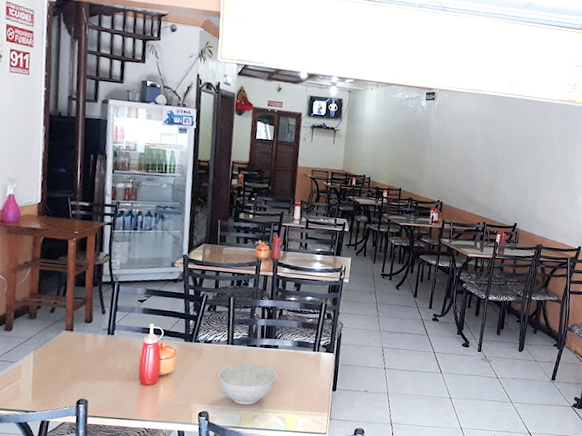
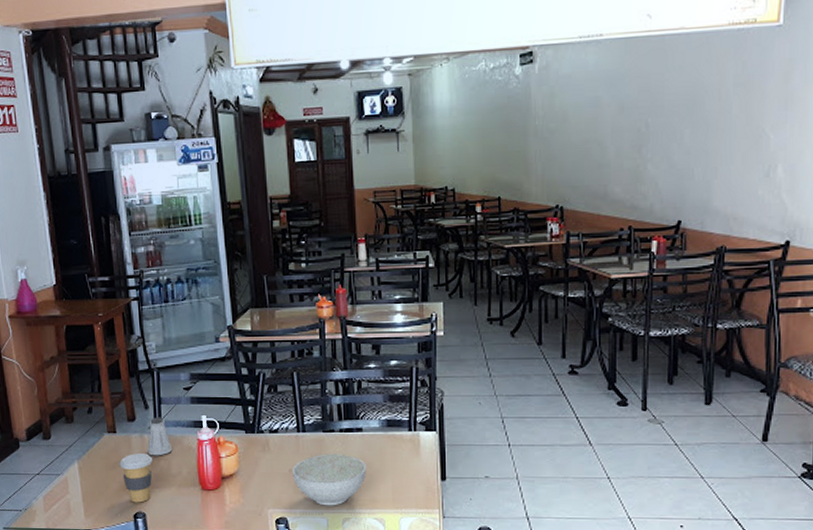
coffee cup: none [71,349,102,392] -> present [119,453,153,503]
saltshaker: none [98,321,121,354] -> present [147,417,173,456]

